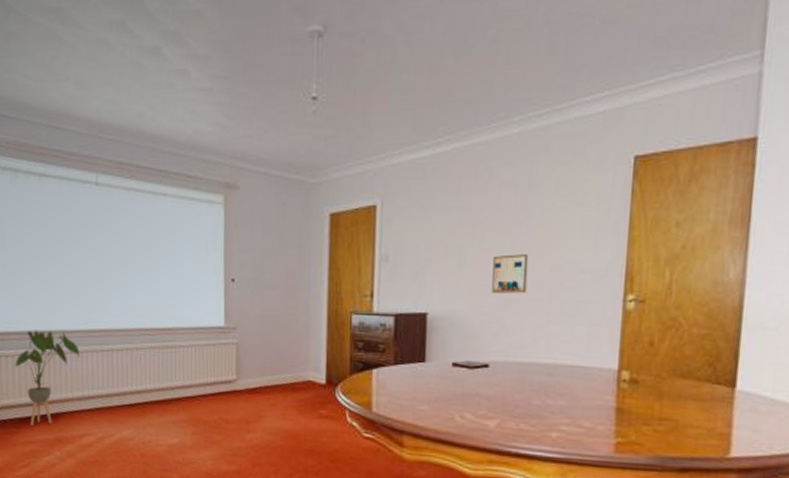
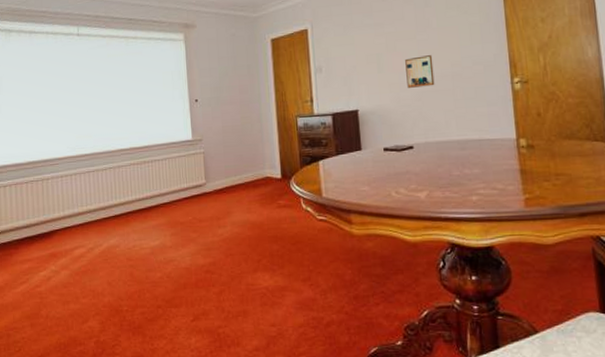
house plant: present [15,330,80,426] -> none [12,160,69,245]

